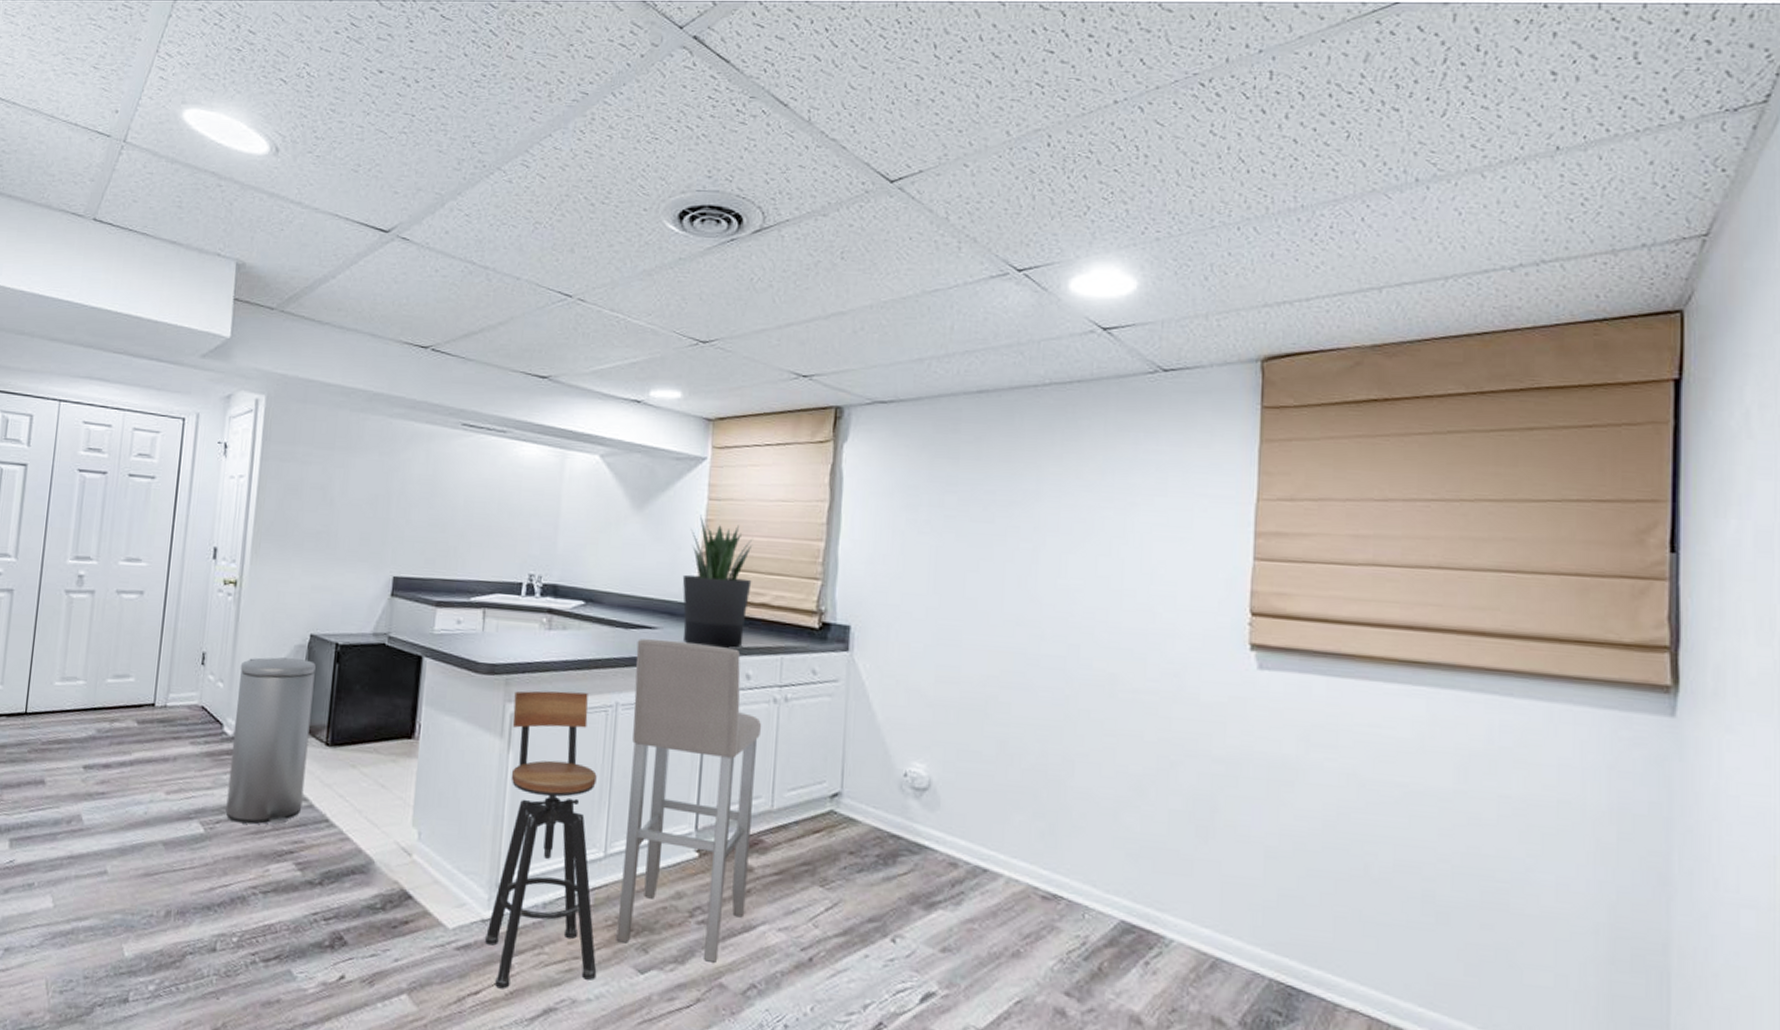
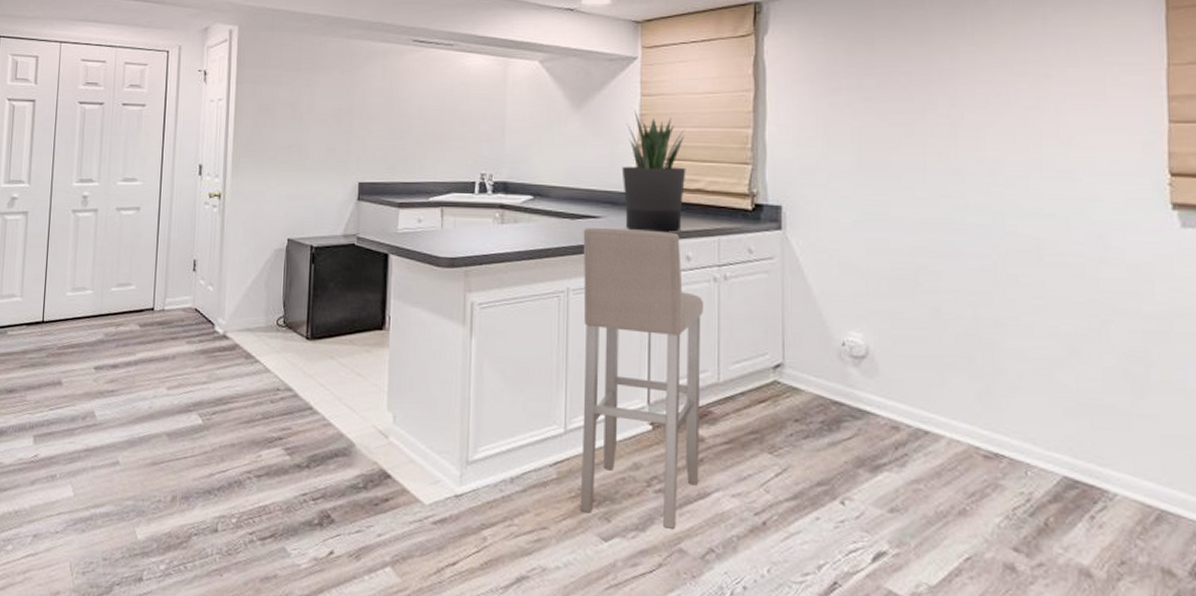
pedal bin: present [225,657,316,825] -> none [220,261,294,415]
bar stool: present [485,690,597,989] -> none [459,280,564,560]

